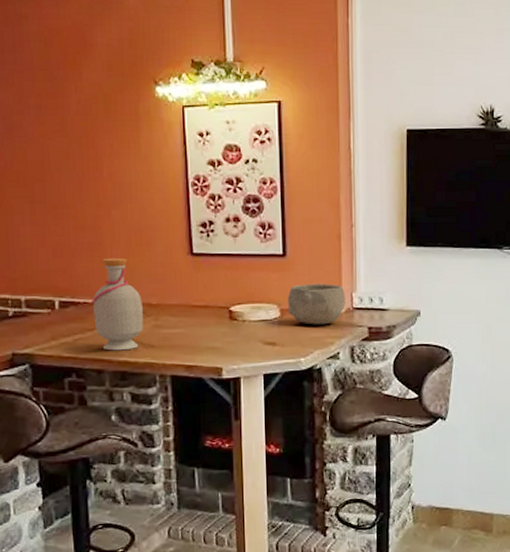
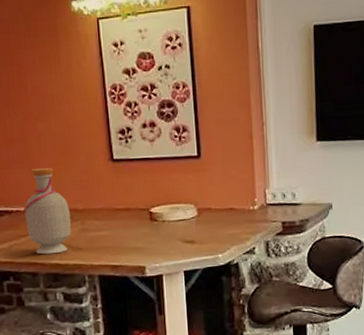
bowl: present [287,283,346,325] -> none [203,181,259,222]

